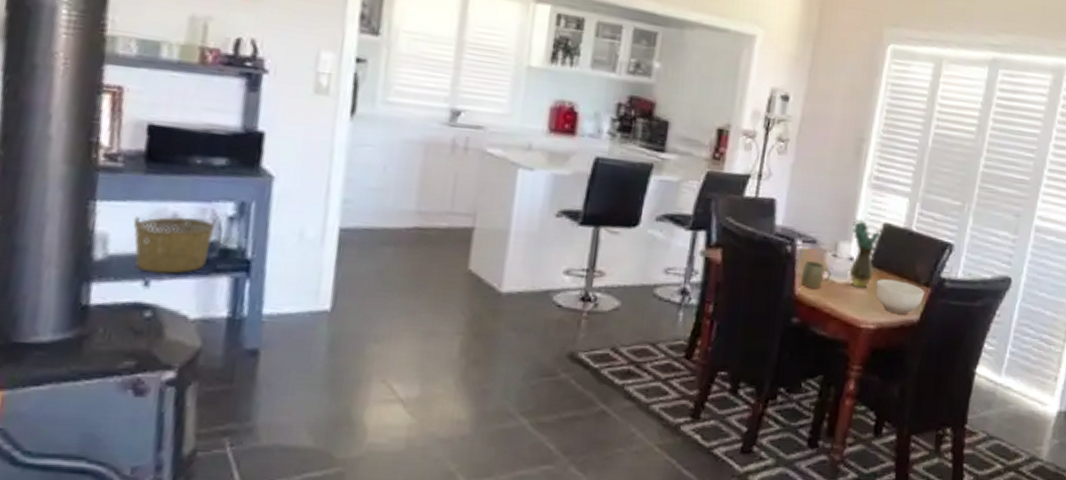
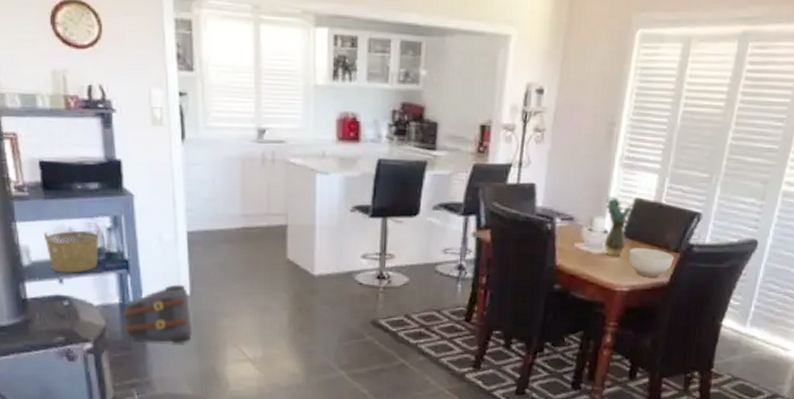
backpack: none [228,295,330,377] -> present [123,284,193,344]
mug: present [800,260,831,288] -> none [560,235,588,259]

